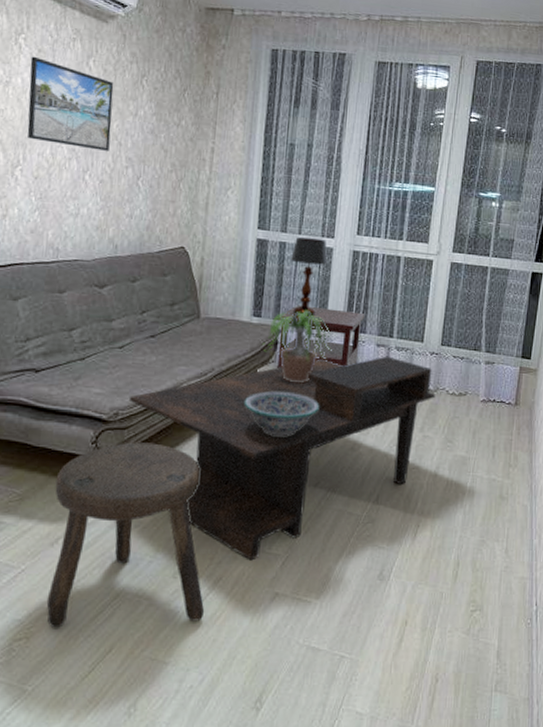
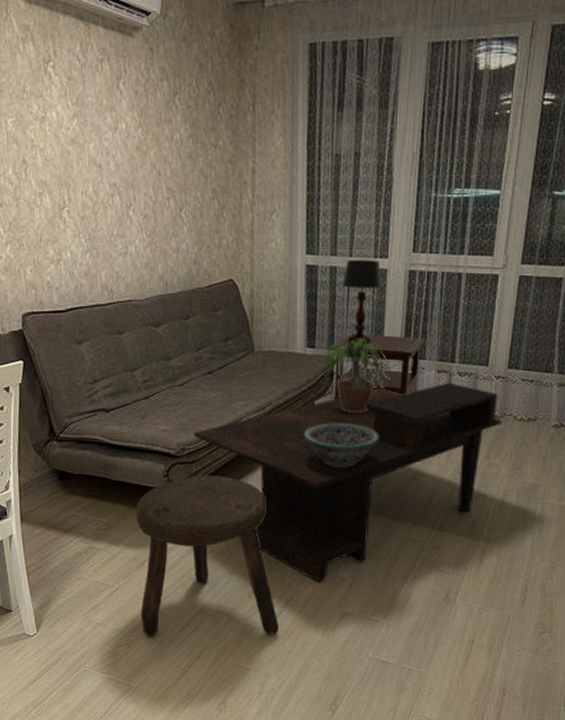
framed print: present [27,56,114,151] -> none [62,85,149,183]

